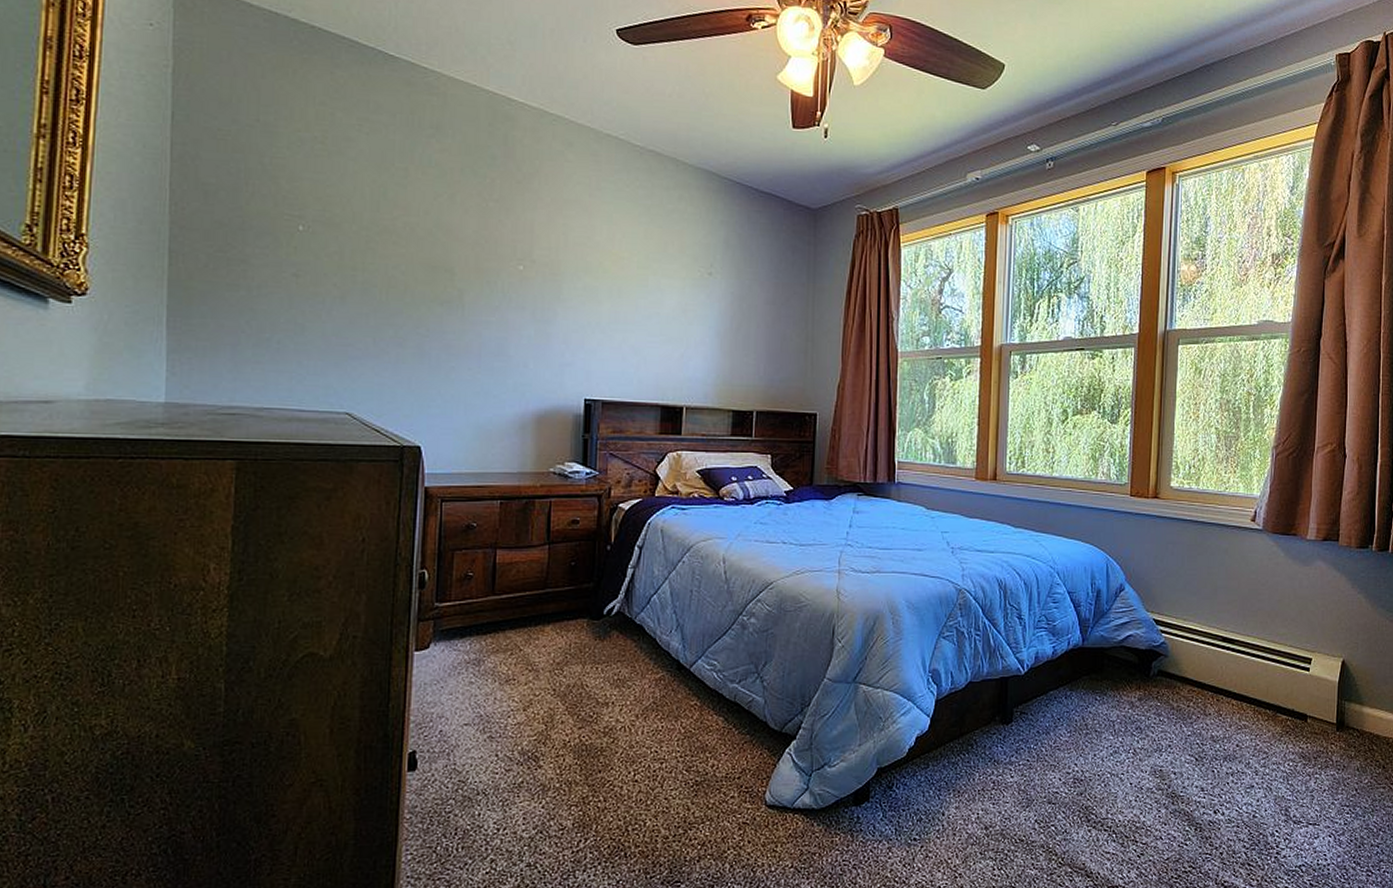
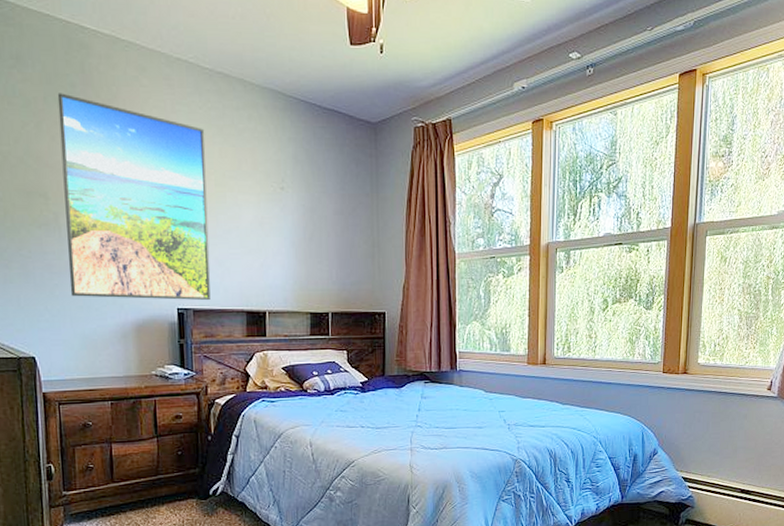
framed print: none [467,164,630,392] -> present [57,93,211,301]

